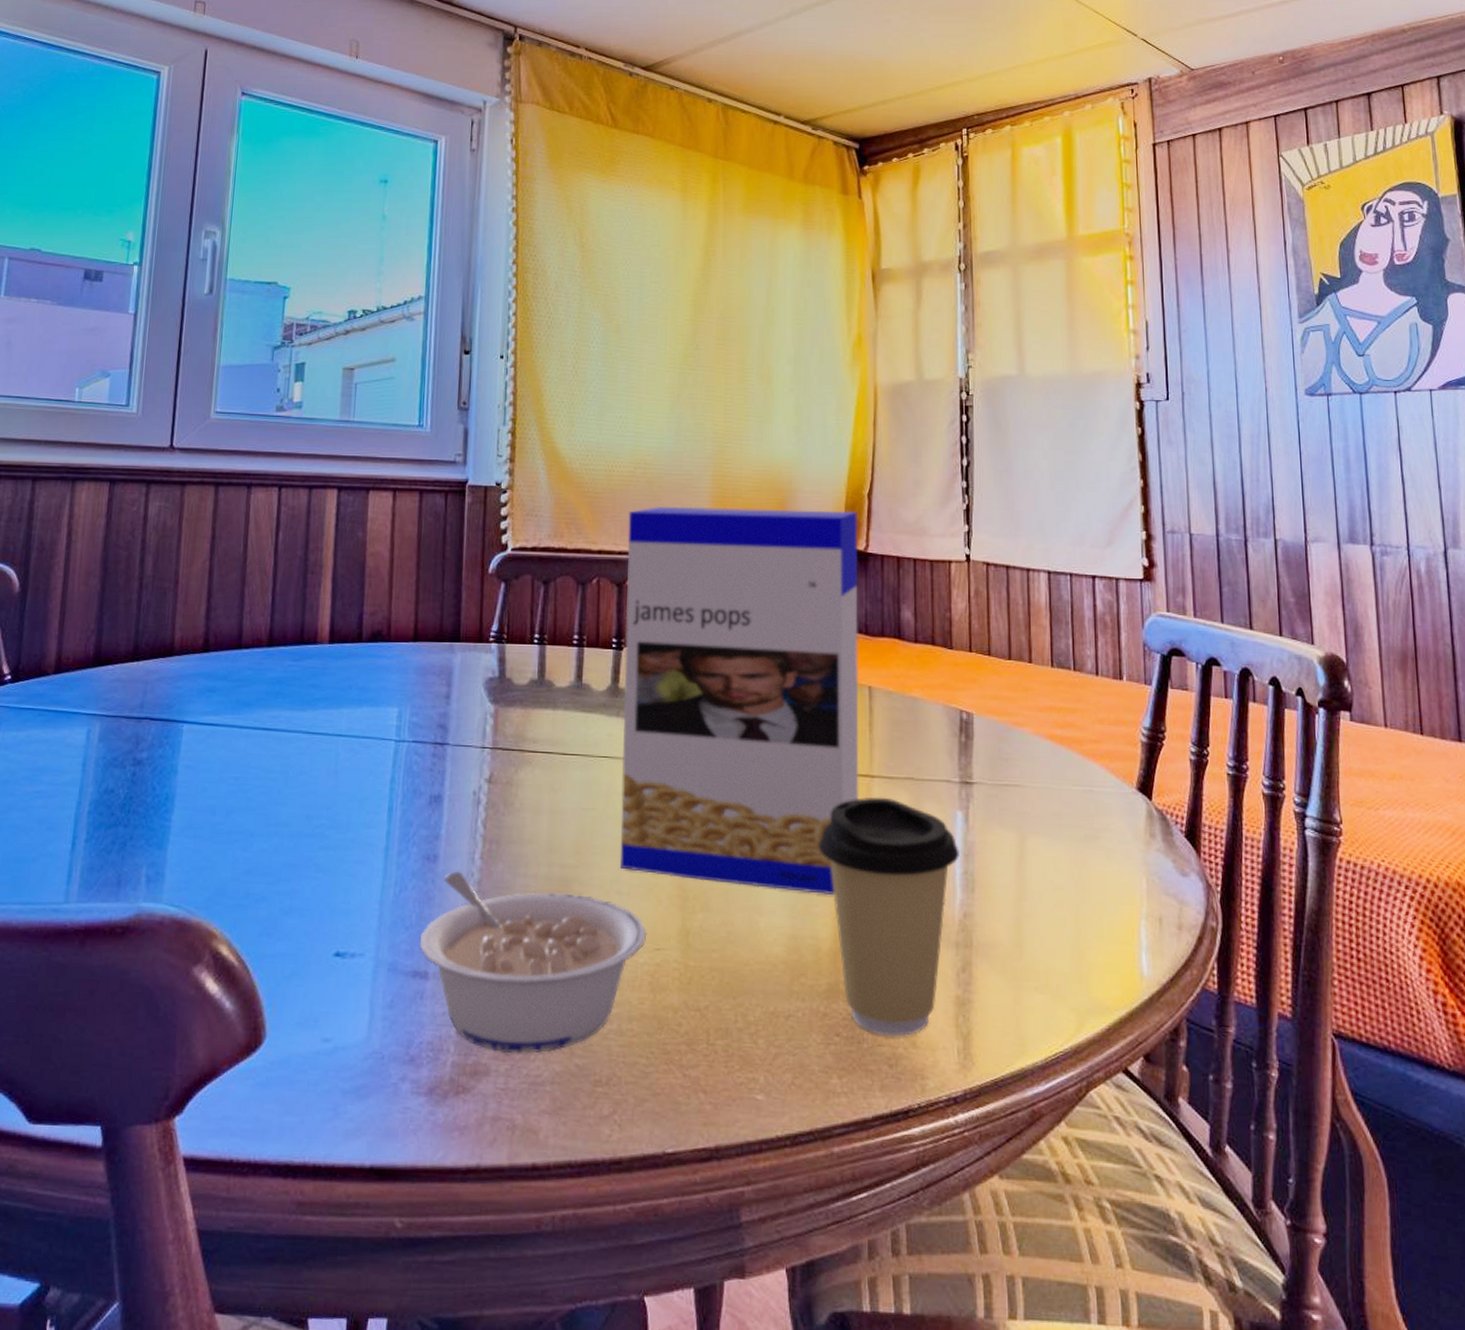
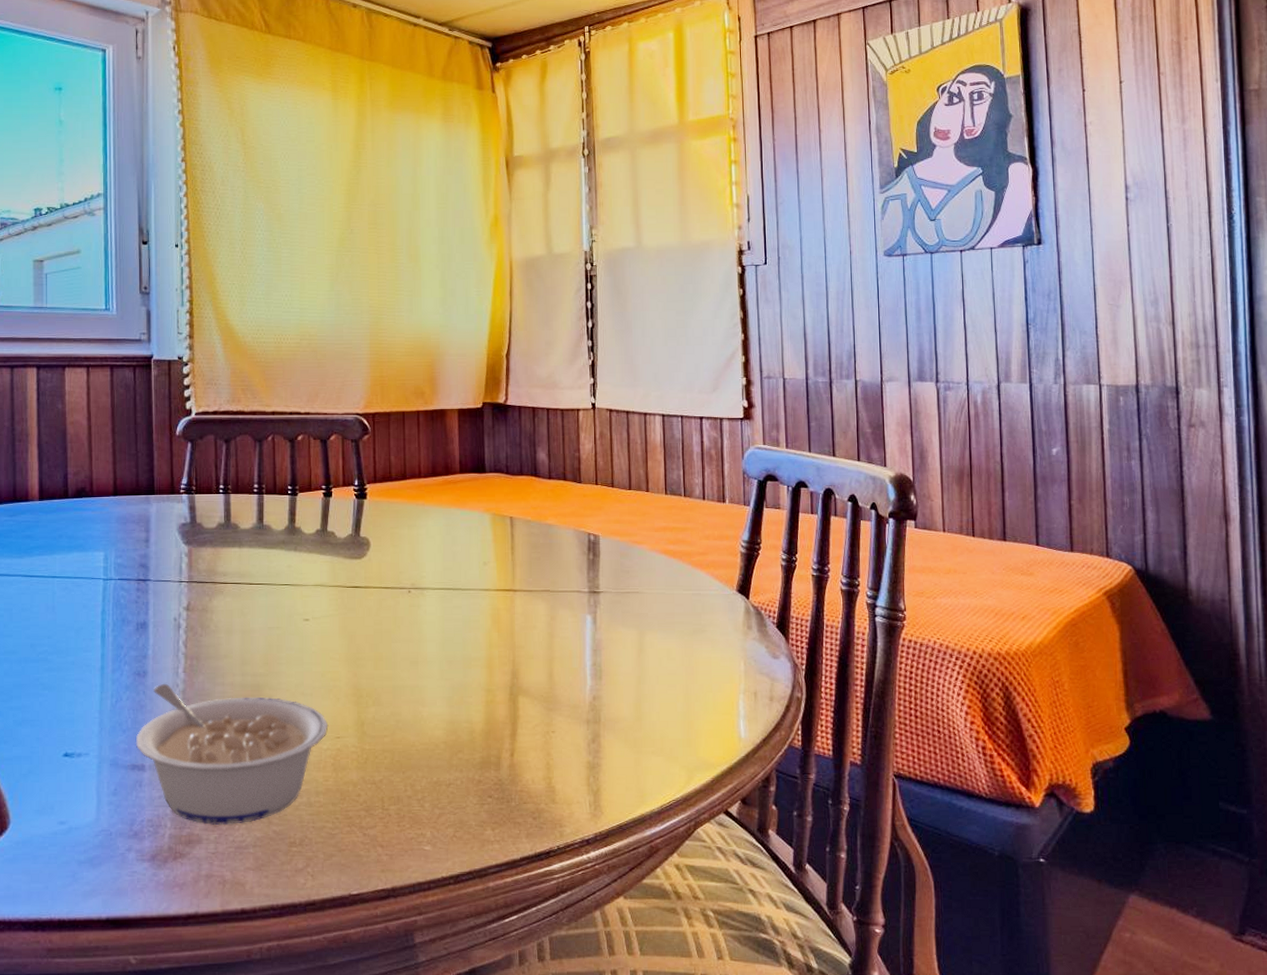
cereal box: present [620,506,859,895] -> none [297,370,504,687]
coffee cup: present [818,797,961,1037] -> none [470,607,590,796]

